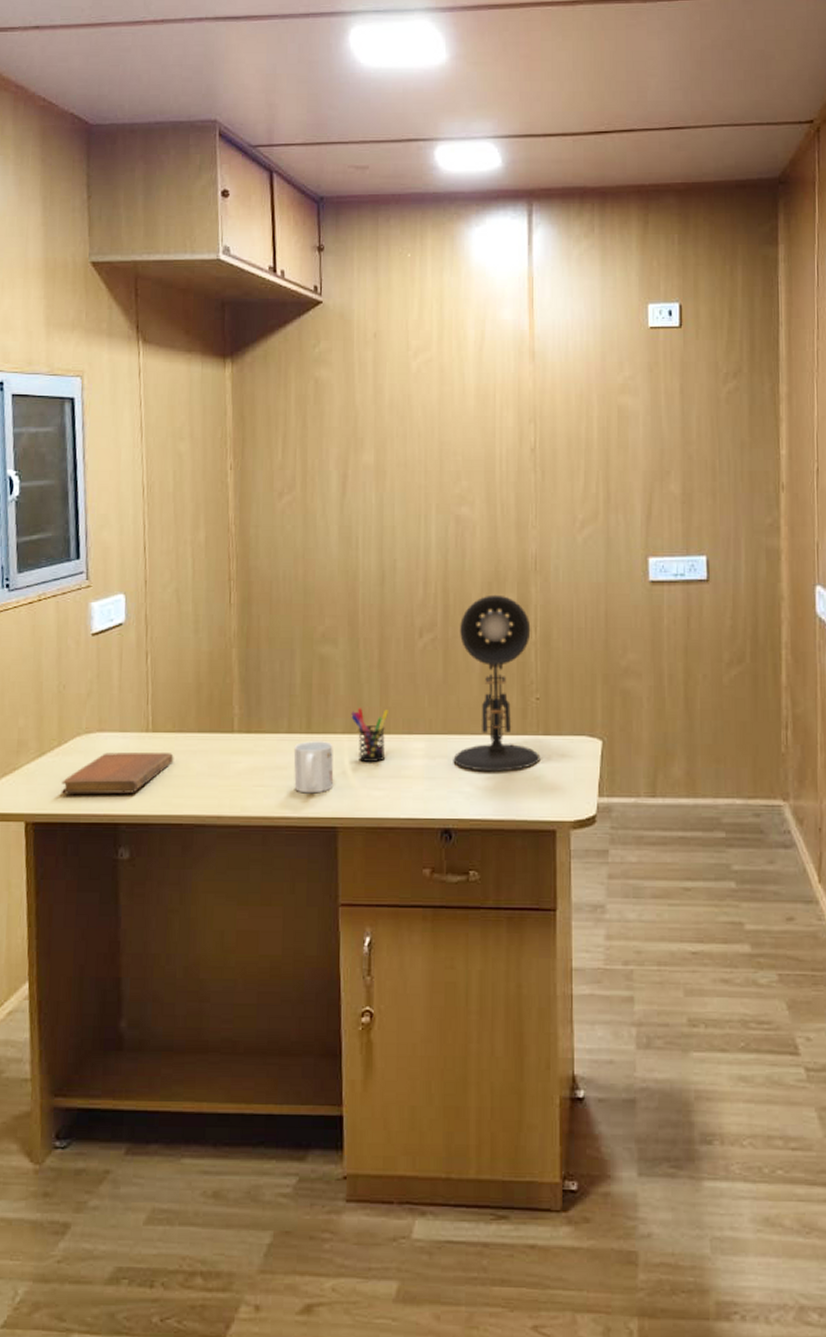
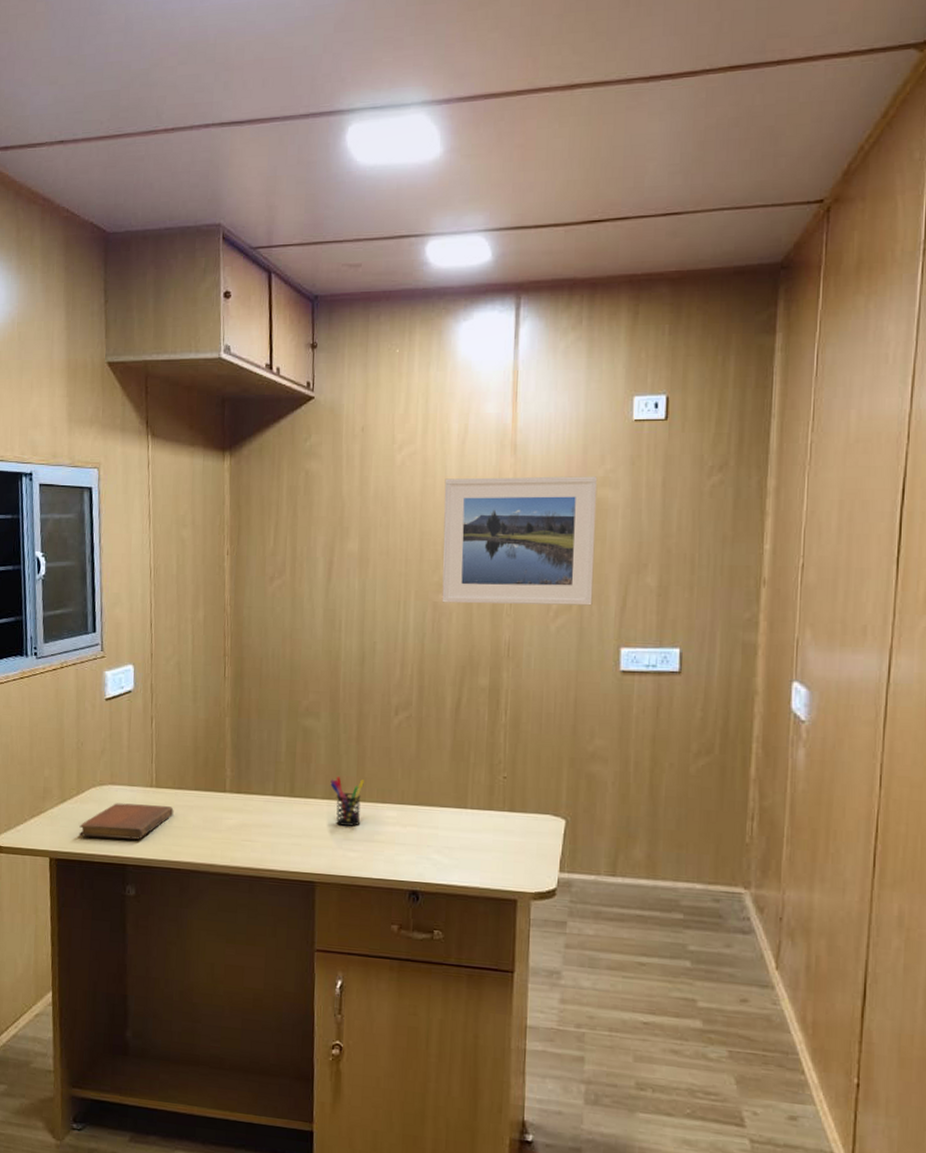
mug: present [293,741,334,794] -> none [278,803,314,851]
desk lamp: present [453,594,541,772] -> none [422,678,505,843]
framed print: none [462,383,618,516] -> present [442,476,598,606]

